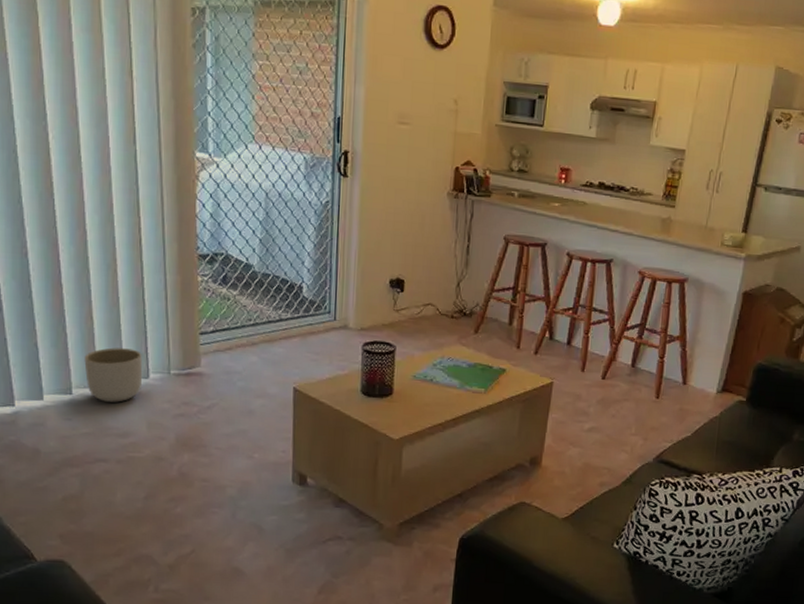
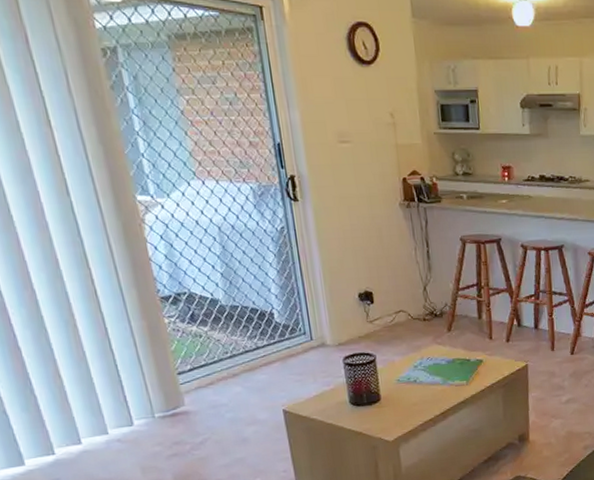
planter: present [84,347,143,403] -> none [60,399,128,456]

